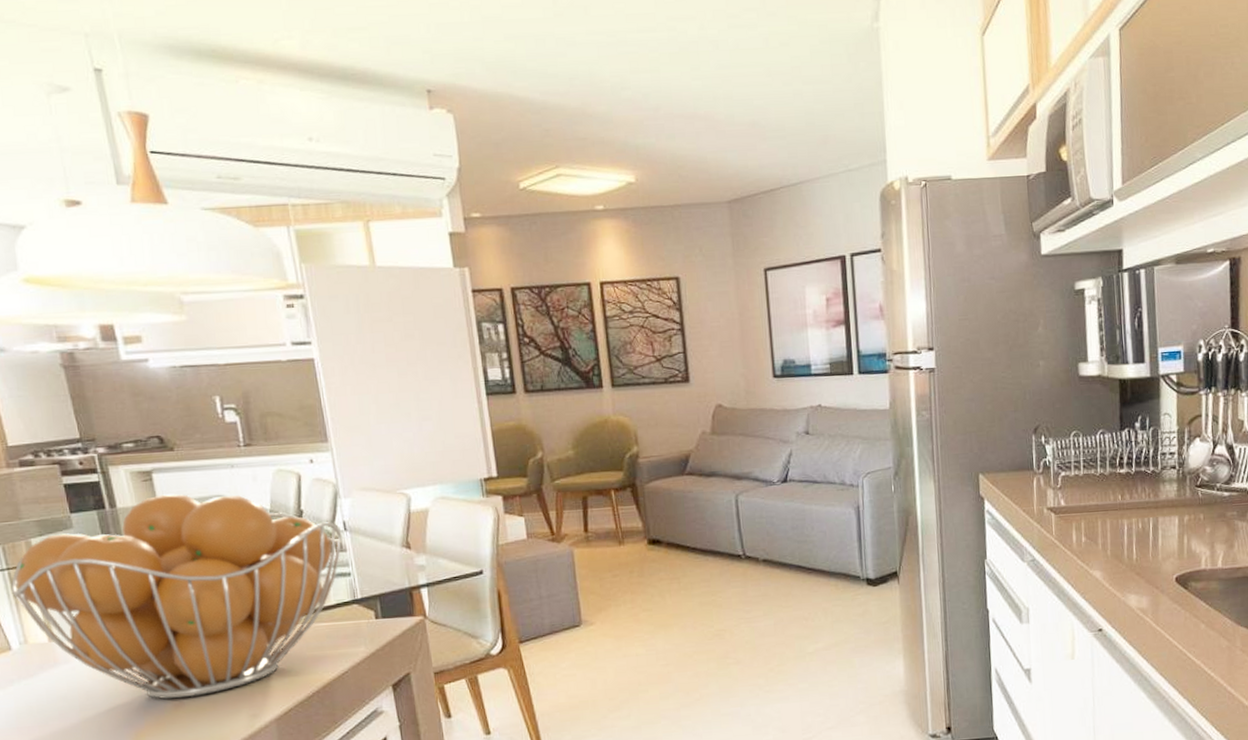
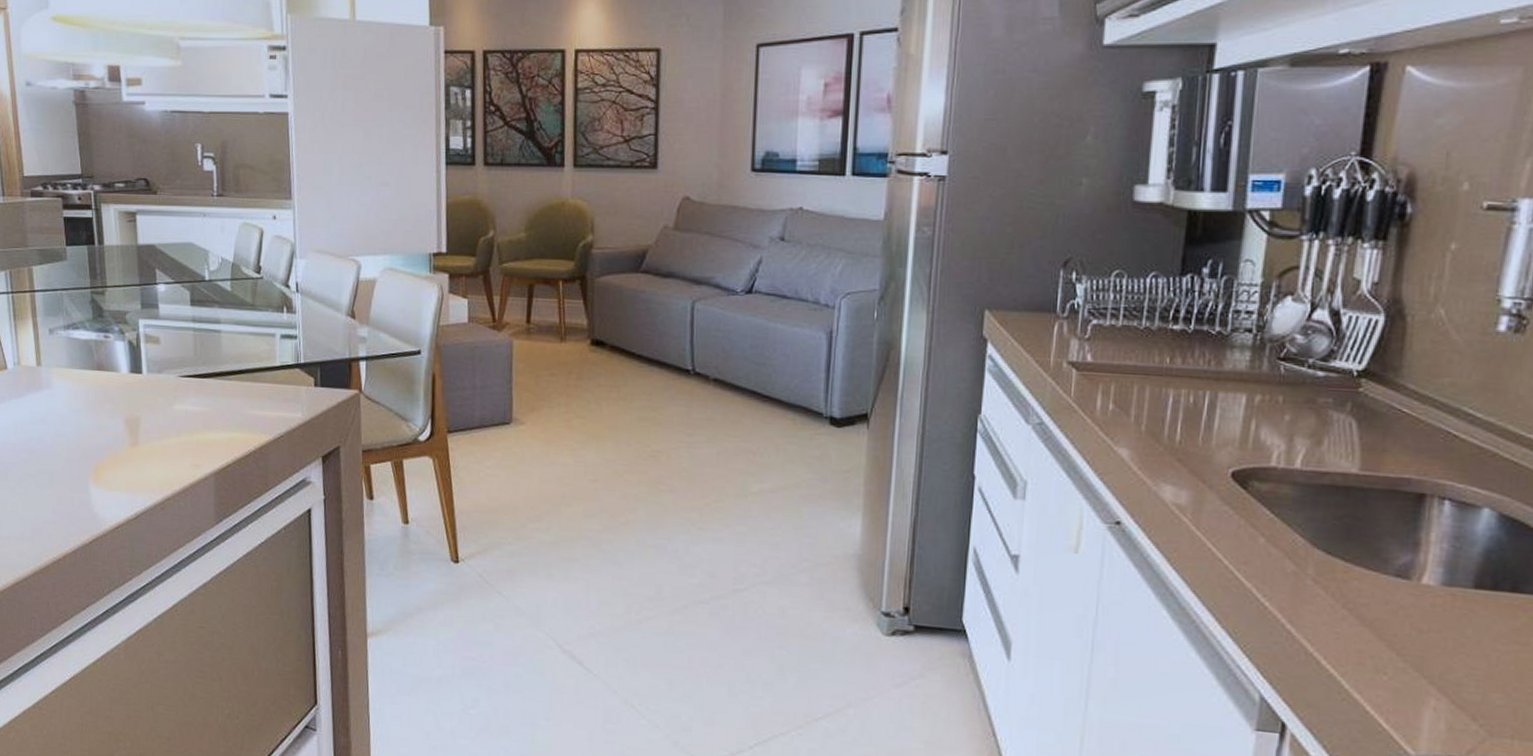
fruit basket: present [11,493,343,699] -> none [13,236,294,439]

